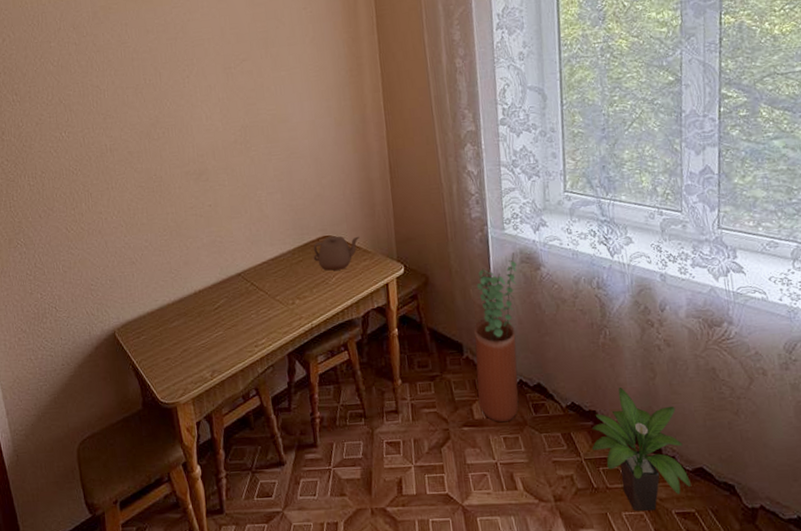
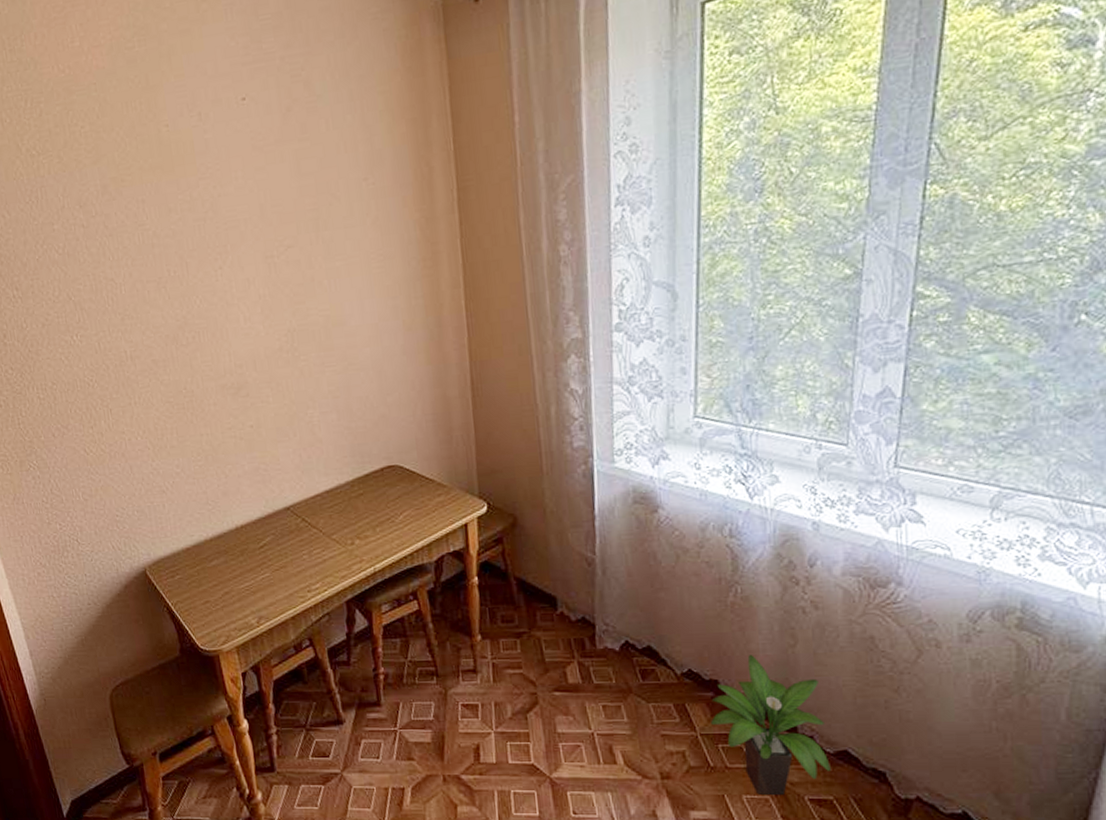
teapot: present [313,235,360,271] -> none [376,464,433,507]
vase: present [474,253,519,423] -> none [571,491,629,689]

